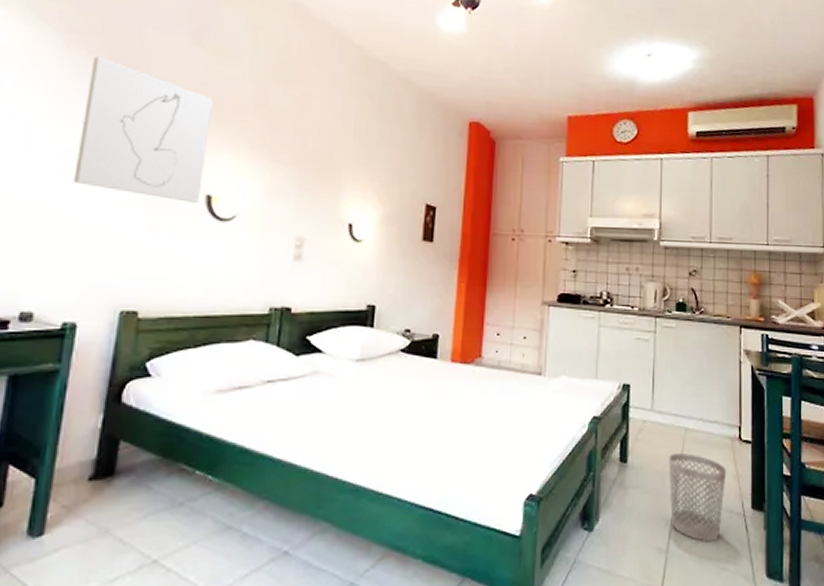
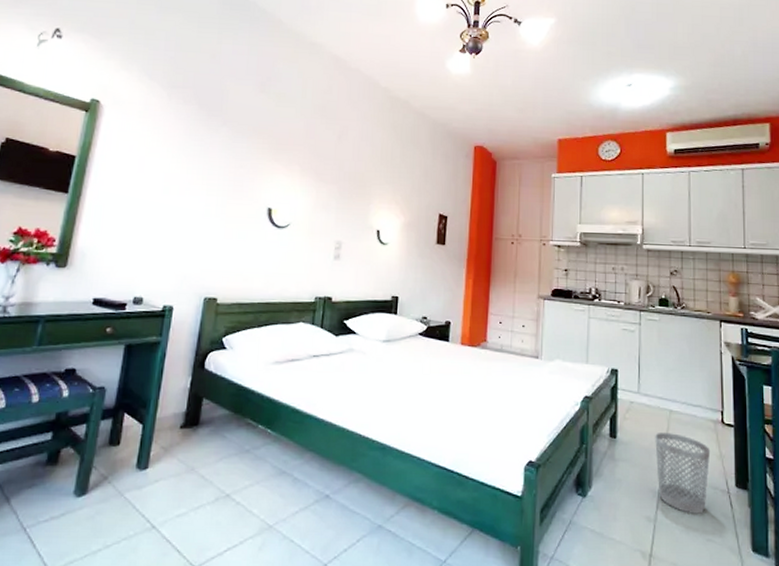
wall art: present [73,56,213,203] -> none [172,104,273,214]

